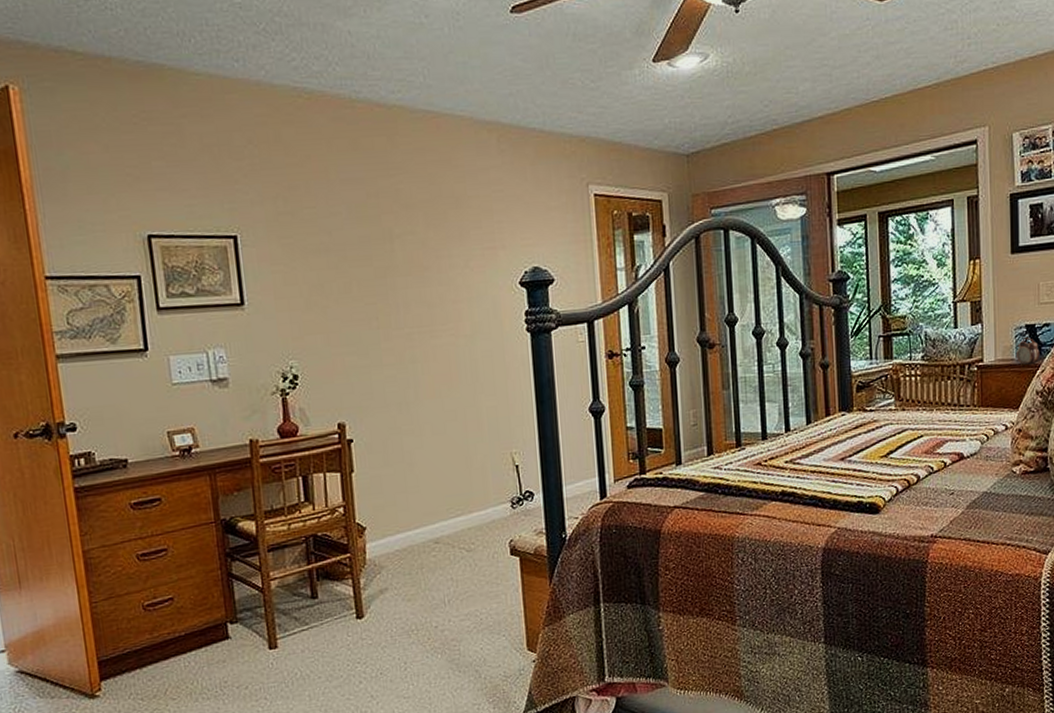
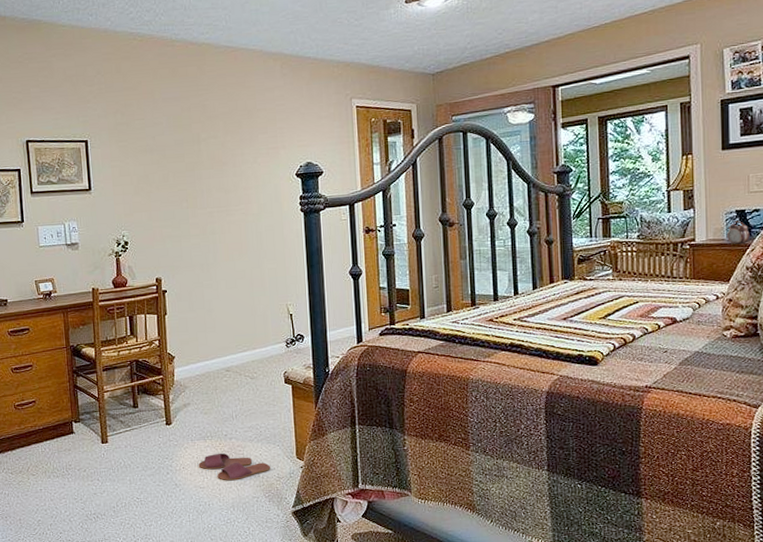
slippers: none [401,650,495,686] -> present [198,453,270,481]

